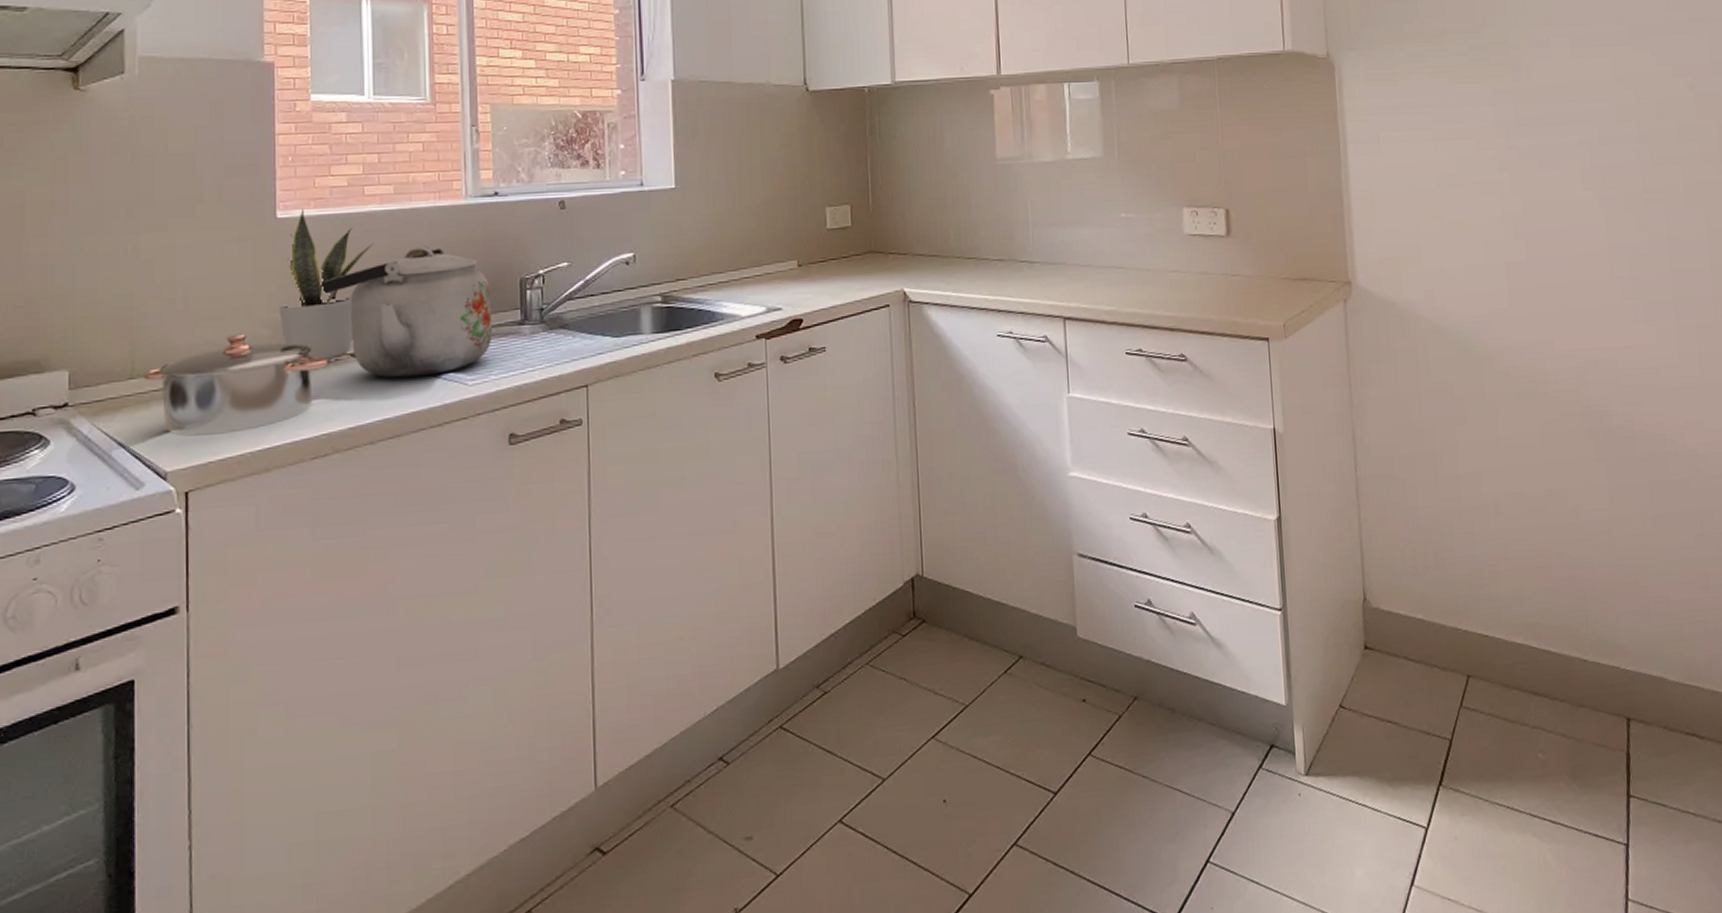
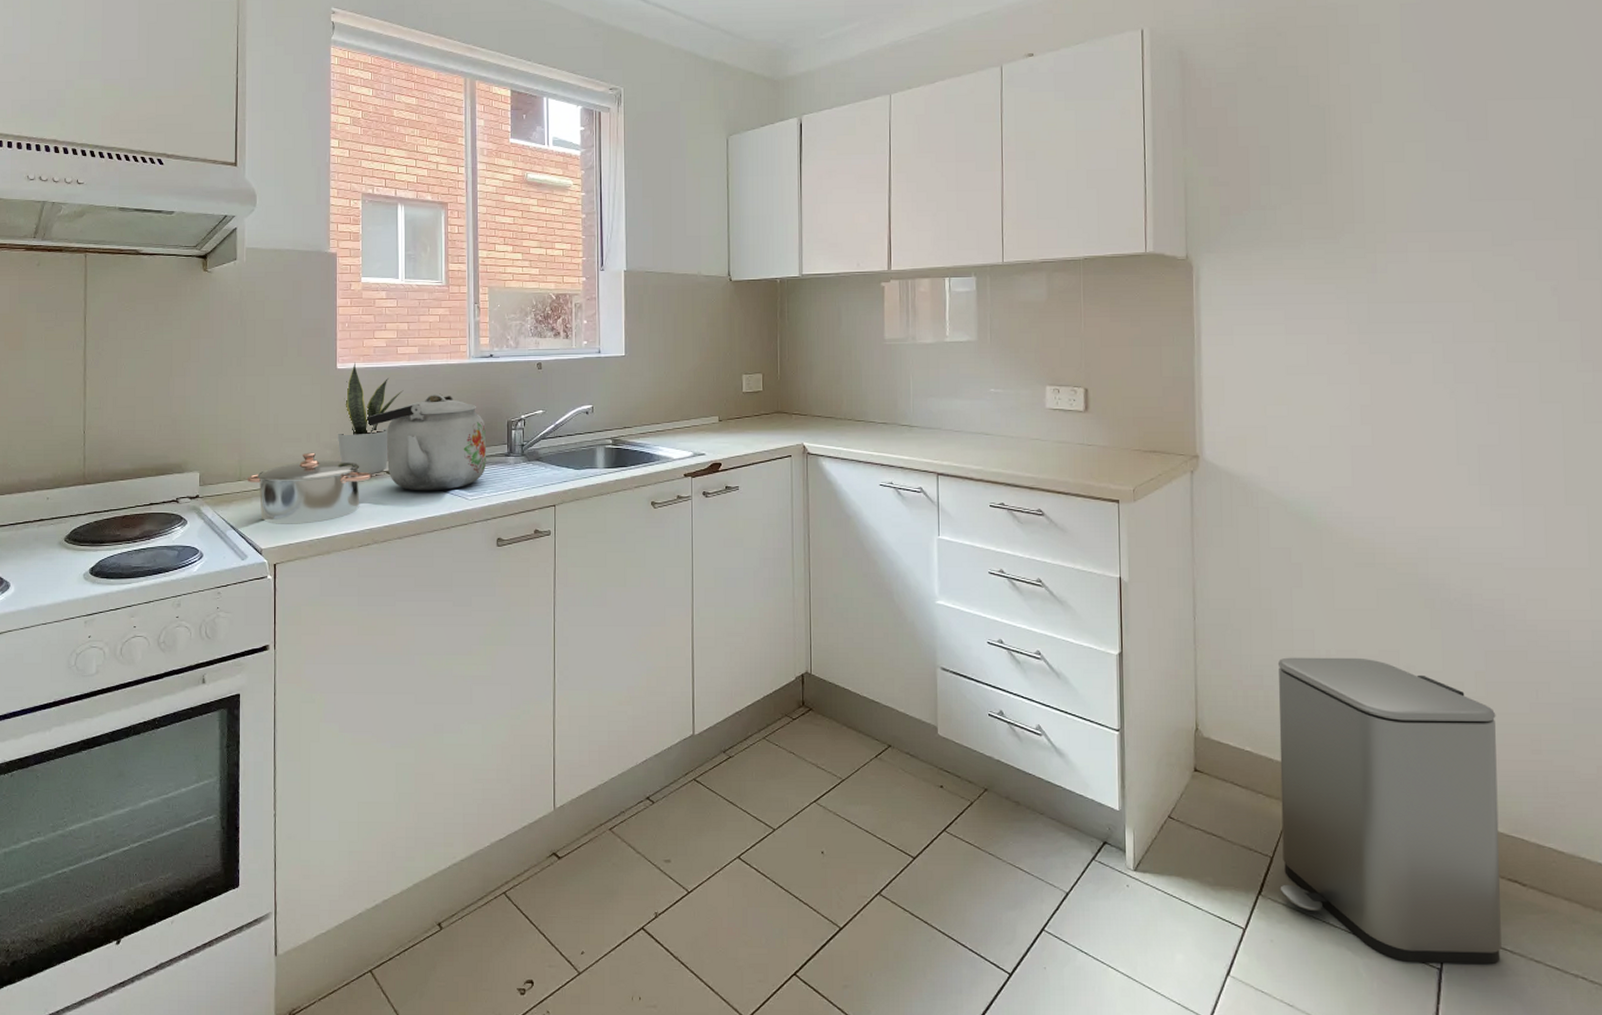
pedal bin: none [1445,500,1685,842] -> present [1277,657,1502,965]

